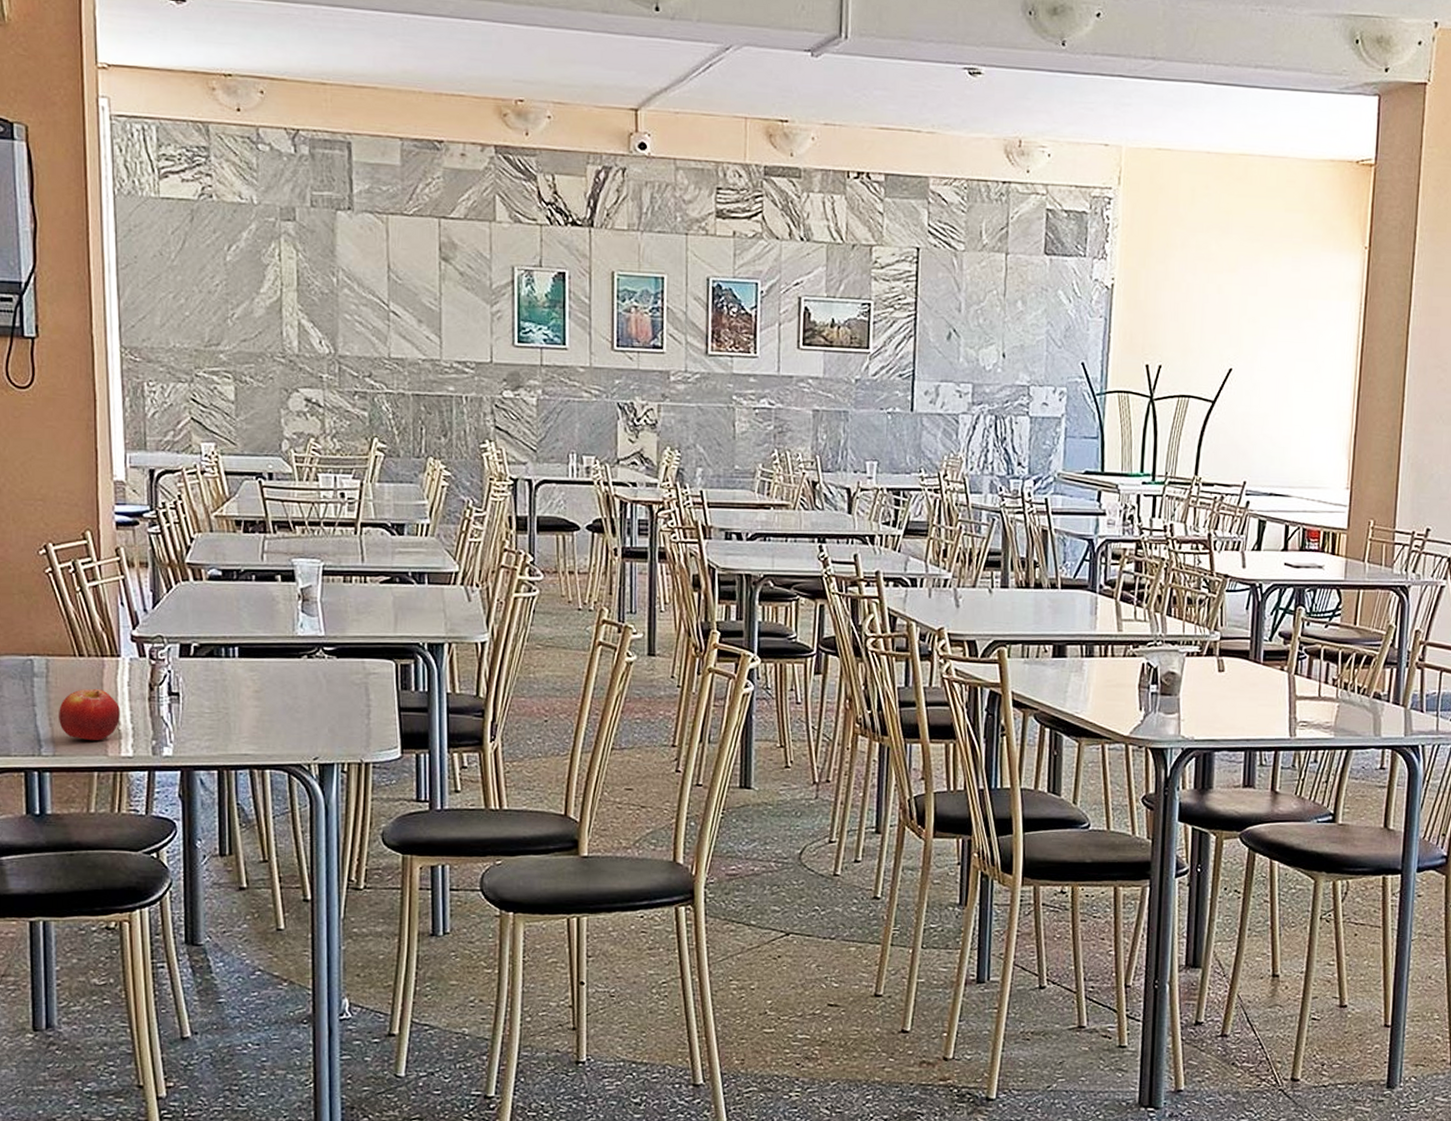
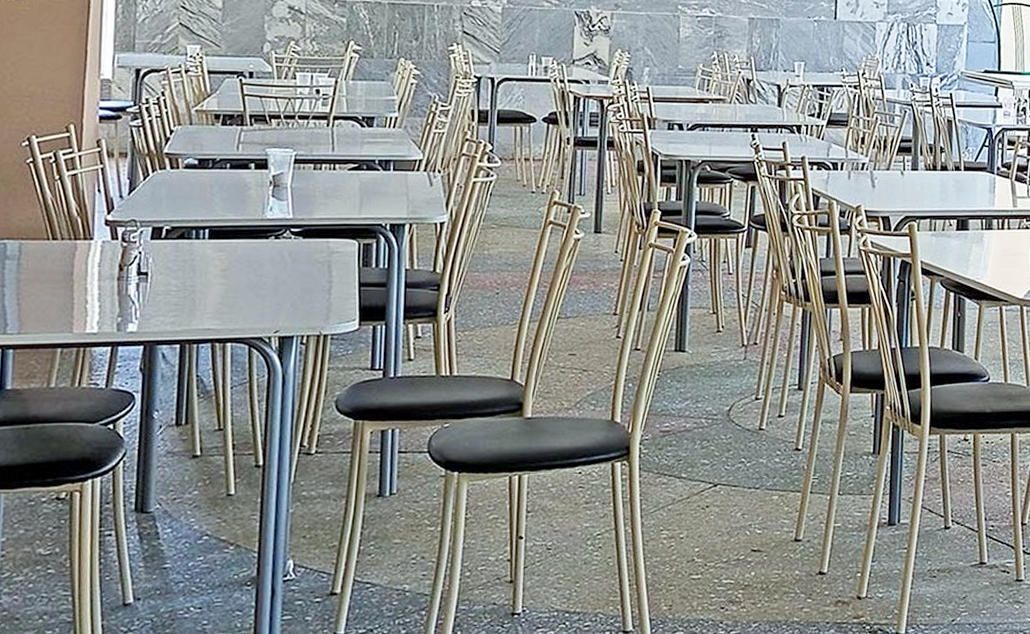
fruit: present [59,688,120,740] -> none [27,269,89,318]

